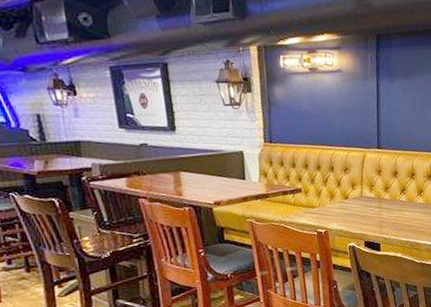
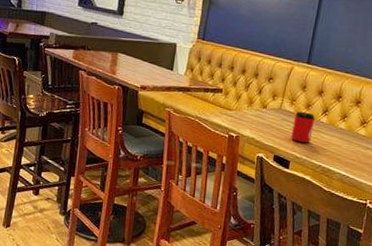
can: none [376,194,396,225] -> present [290,111,315,143]

